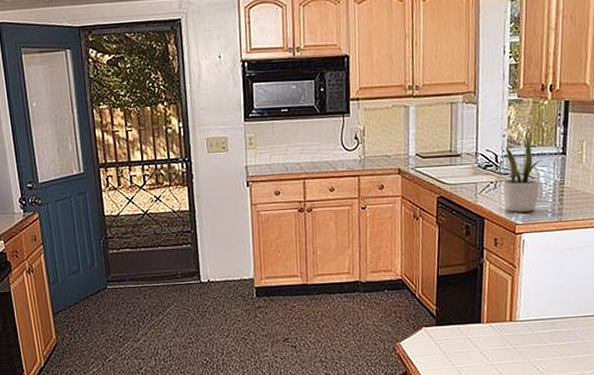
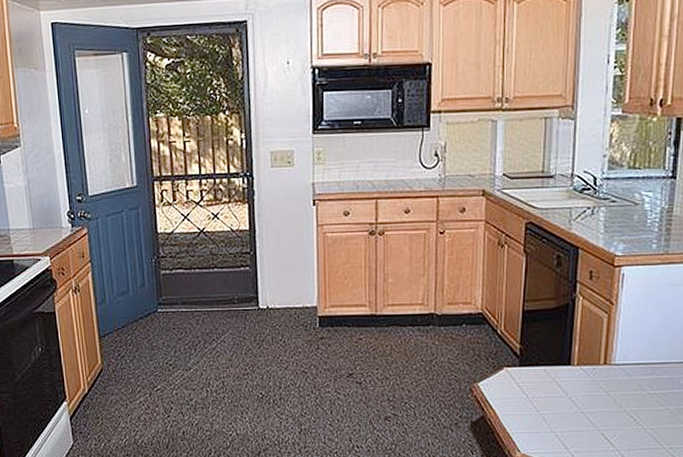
potted plant: present [502,135,542,213] -> none [601,155,648,243]

